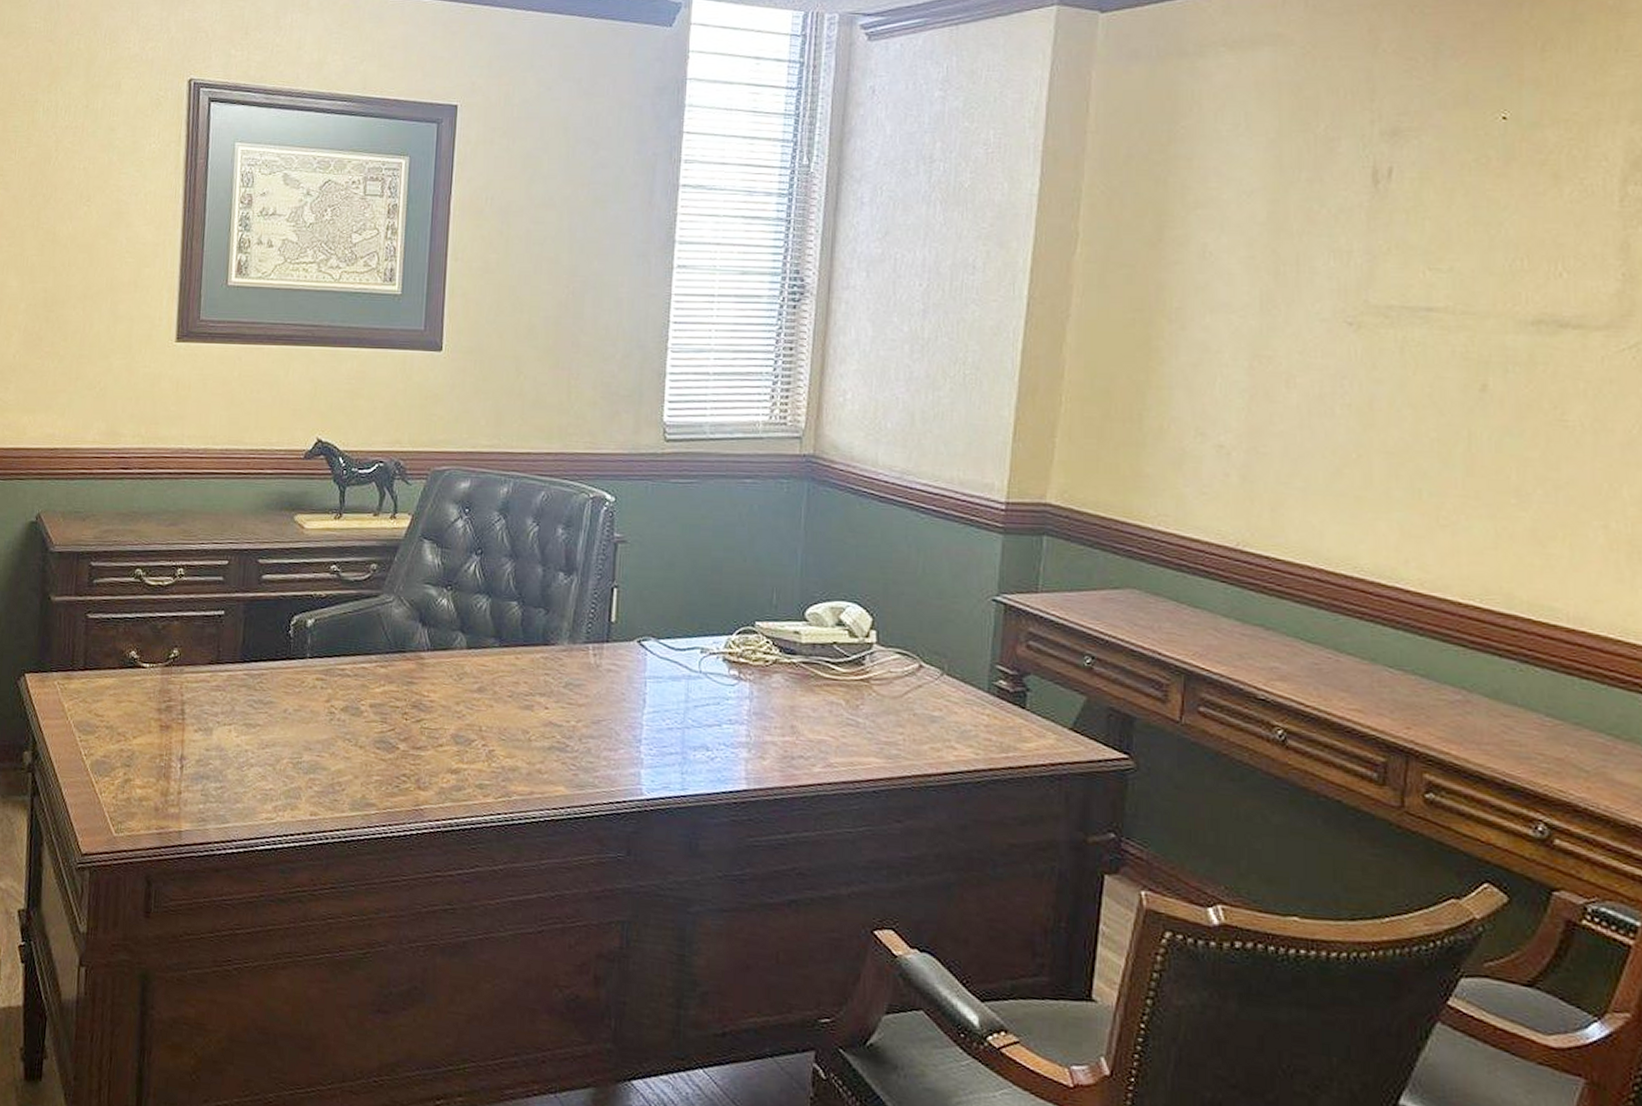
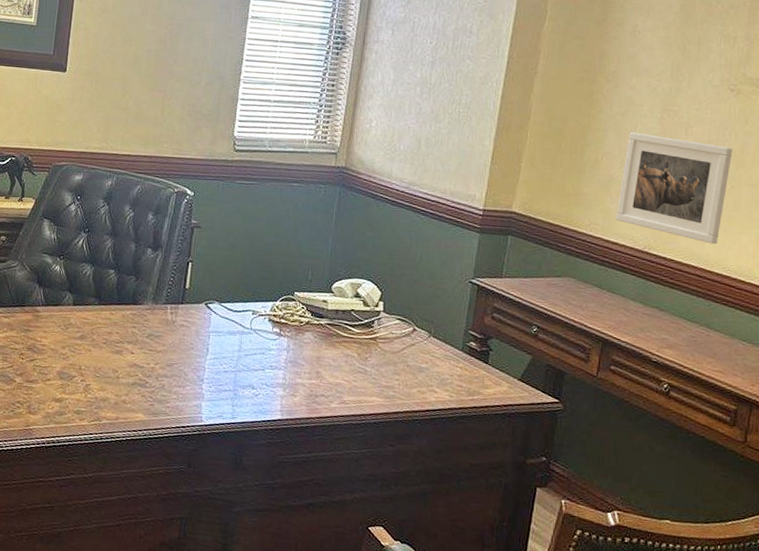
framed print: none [1193,388,1357,536] -> present [615,131,733,245]

